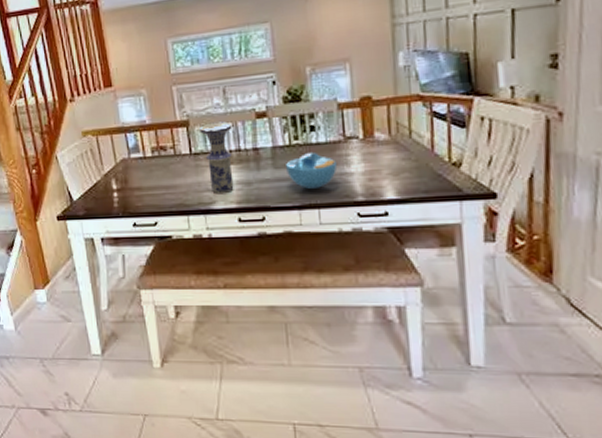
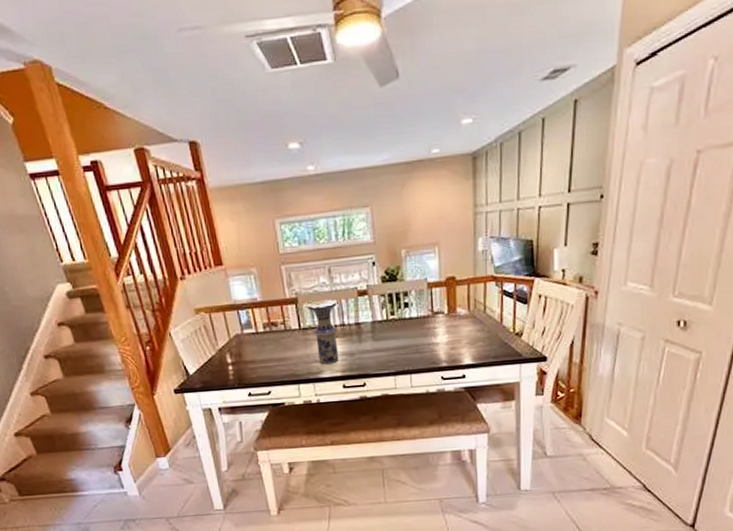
bowl: present [285,151,338,190] -> none [382,325,427,358]

